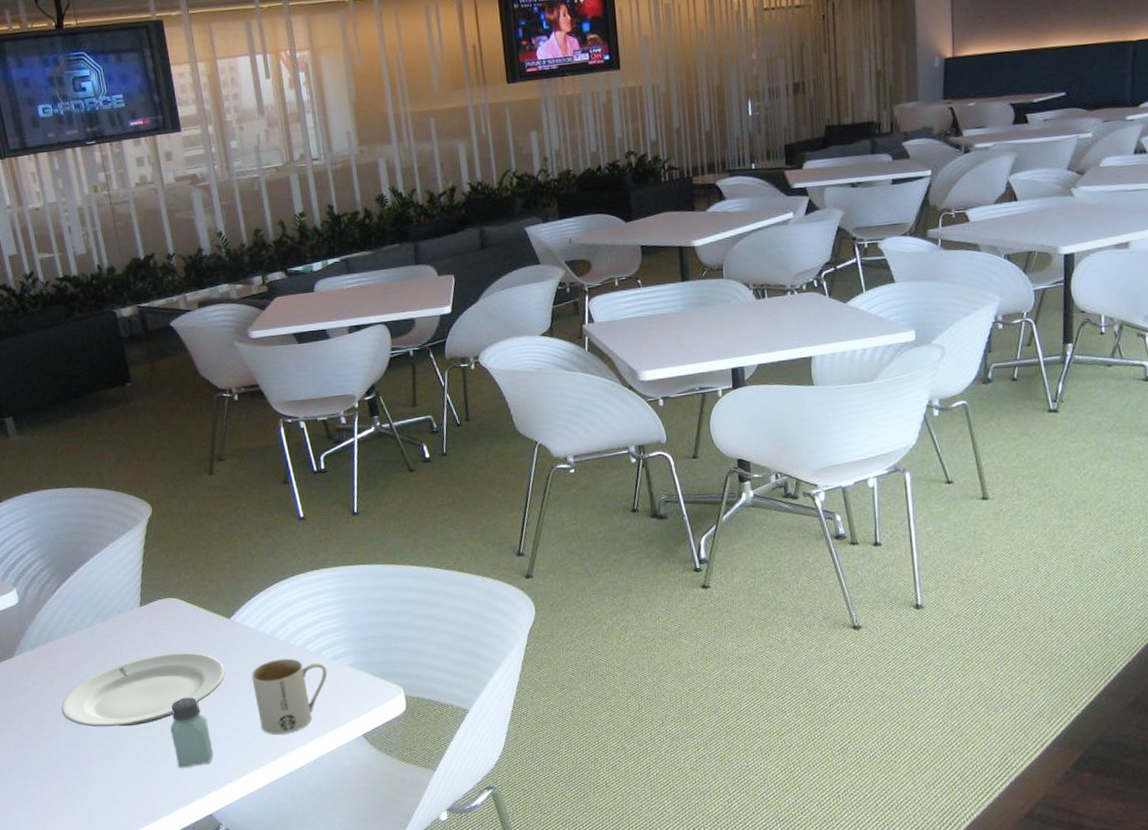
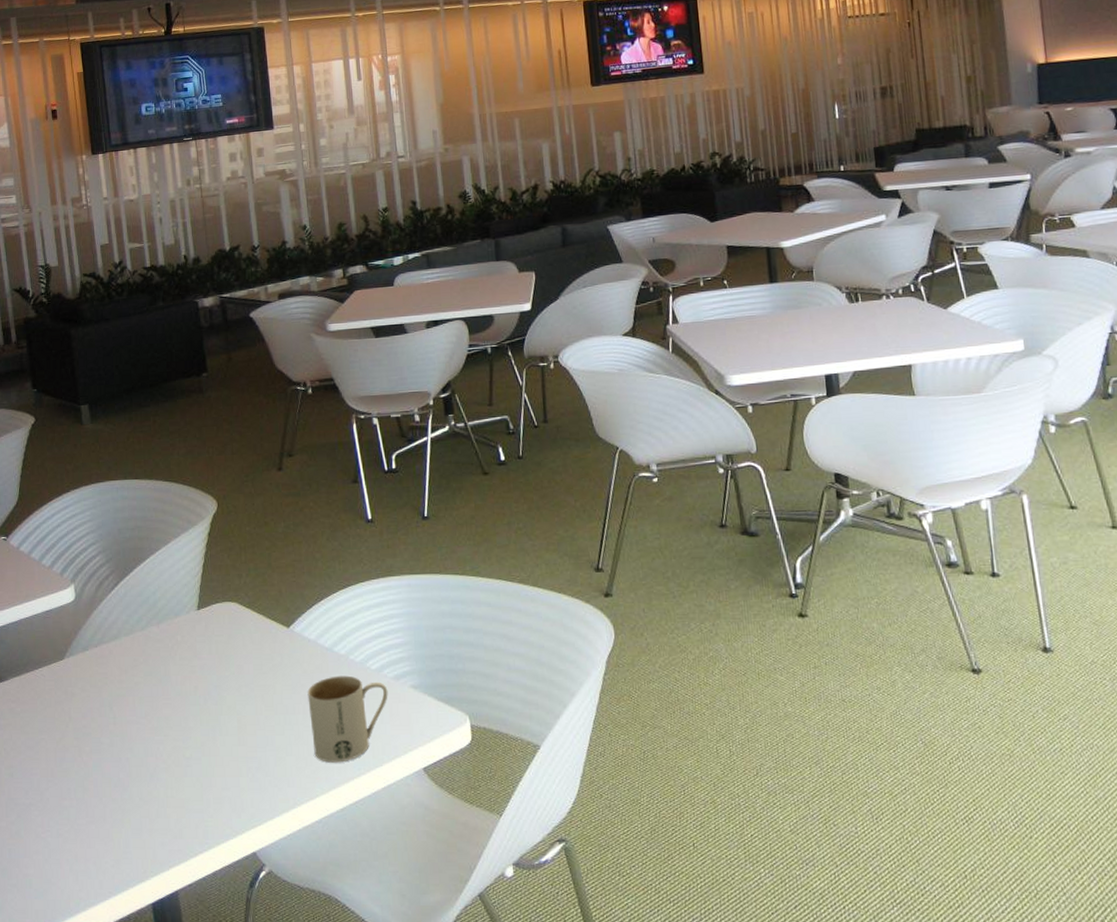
plate: present [61,652,225,727] -> none [107,663,280,744]
saltshaker: present [170,696,214,768] -> none [218,713,262,795]

